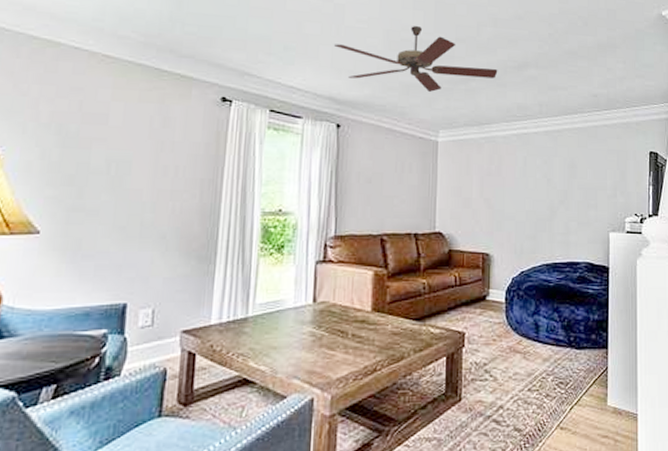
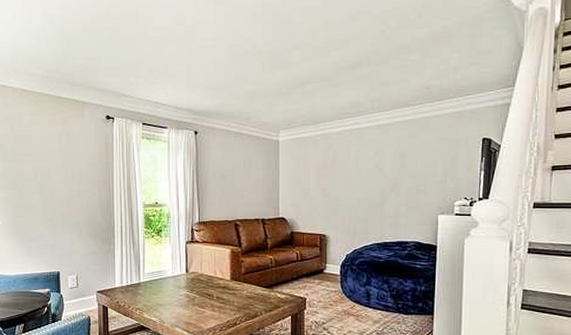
ceiling fan: present [334,25,498,93] -> none [188,37,332,98]

